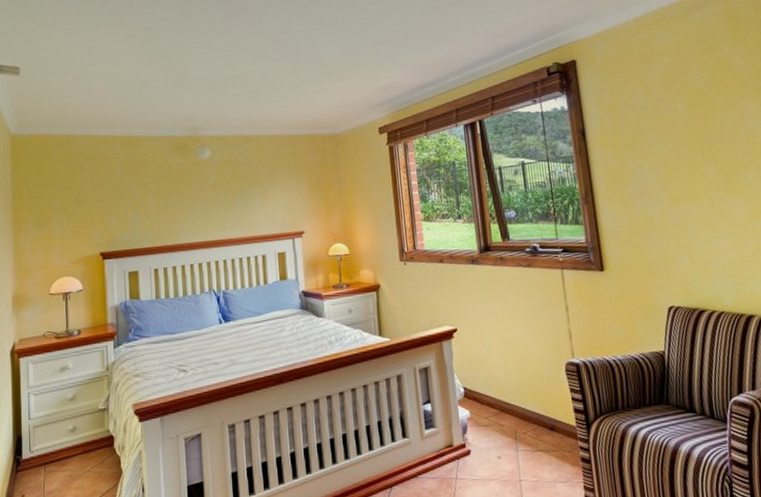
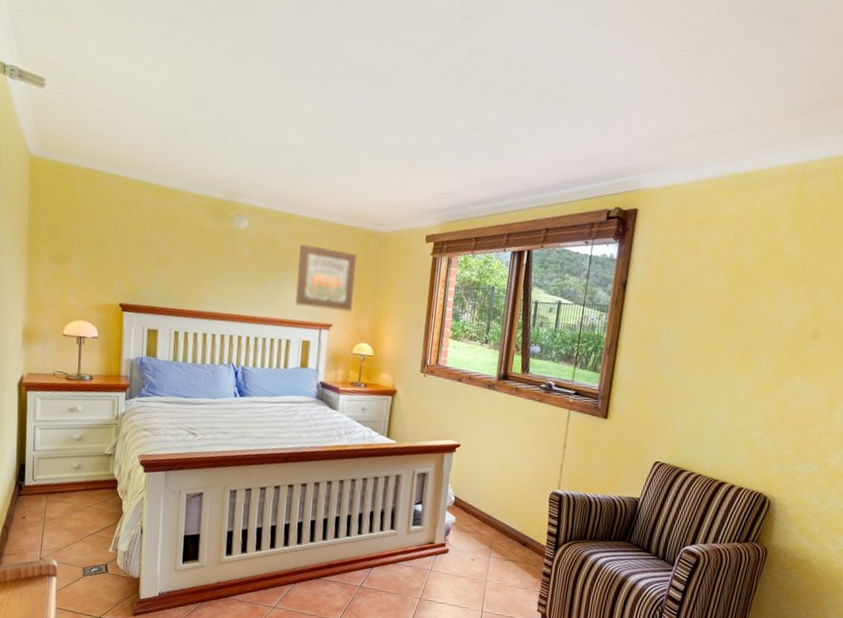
wall art: none [261,159,320,220] -> present [295,243,357,311]

